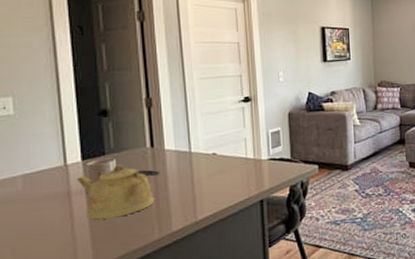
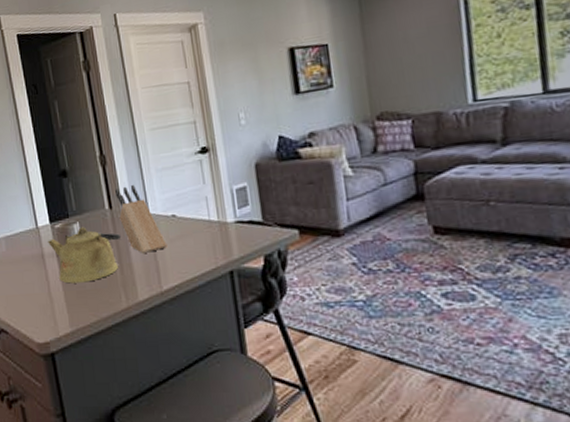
knife block: none [159,126,206,187] -> present [115,185,167,253]

